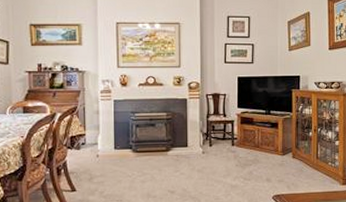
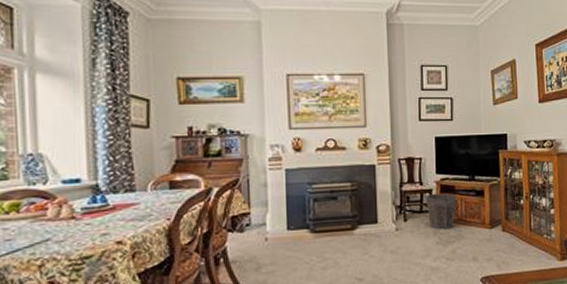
waste bin: none [229,124,254,155] -> present [426,193,457,230]

